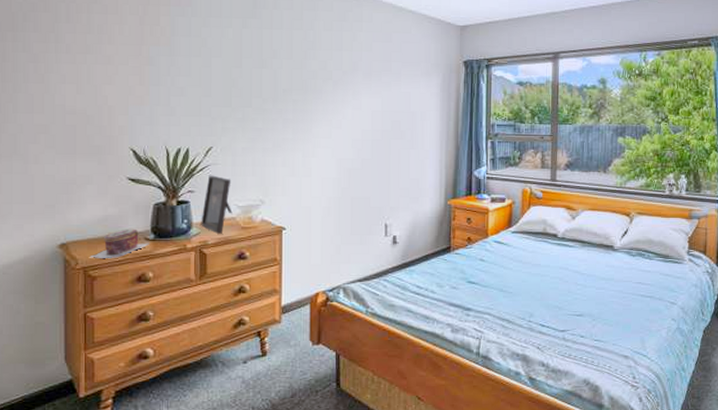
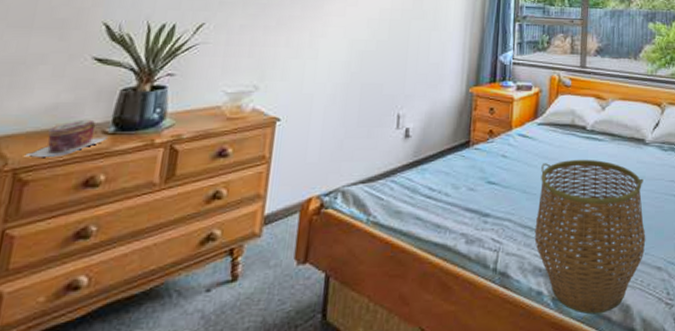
picture frame: present [201,175,232,234] -> none [176,55,222,126]
basket: none [512,263,614,392] -> present [534,159,646,314]

